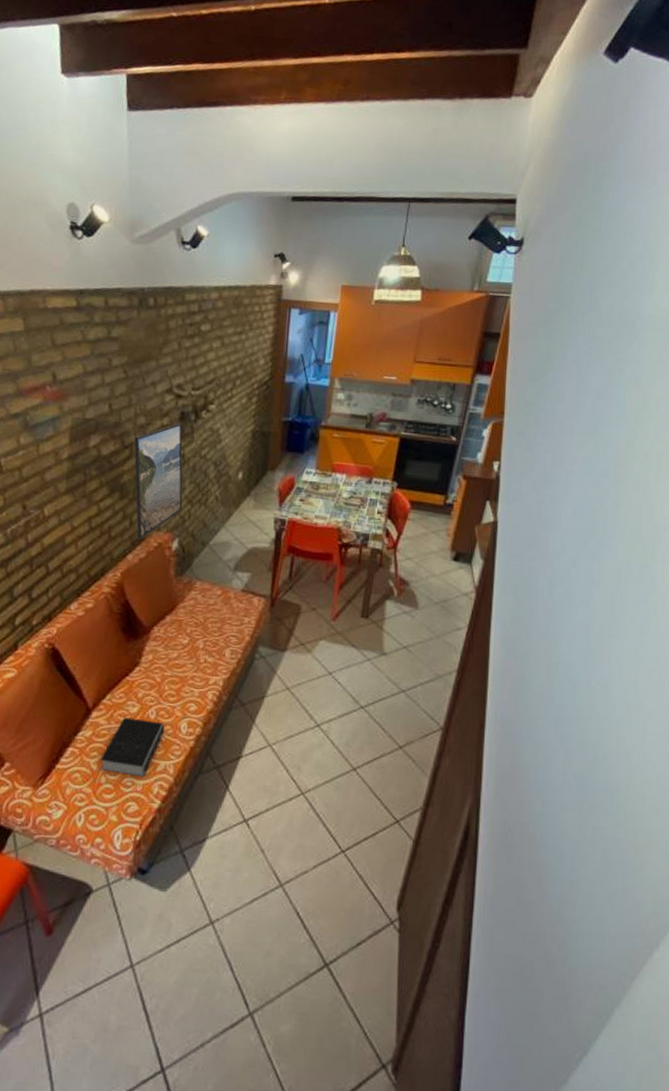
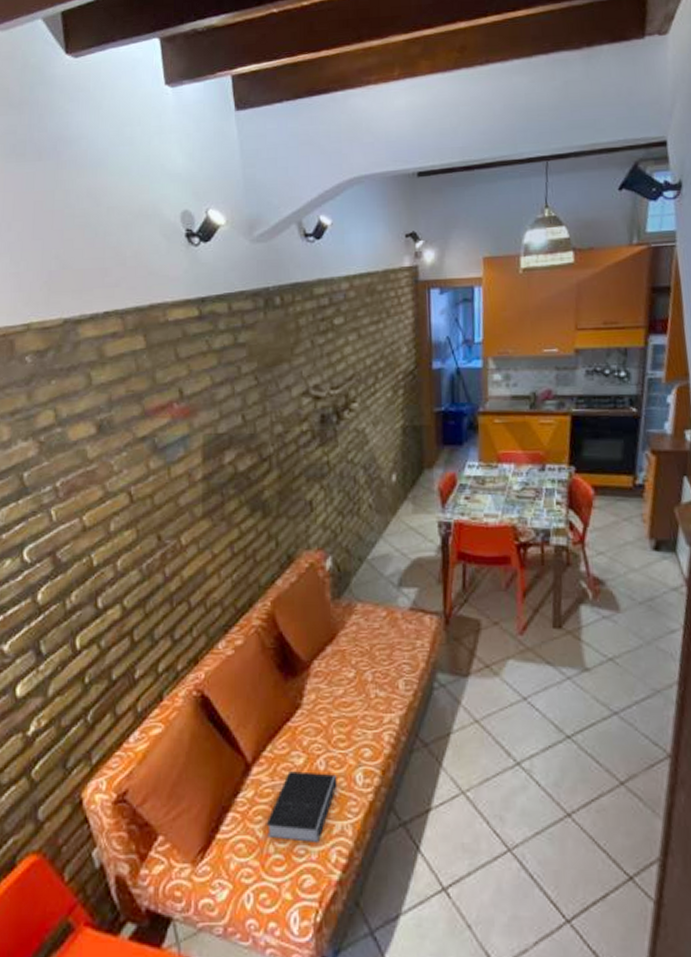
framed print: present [133,422,183,540] -> none [272,426,333,562]

